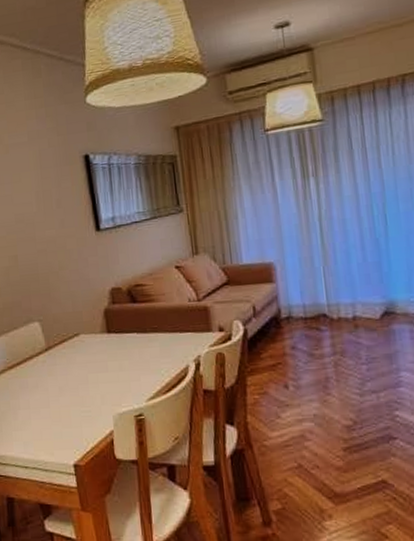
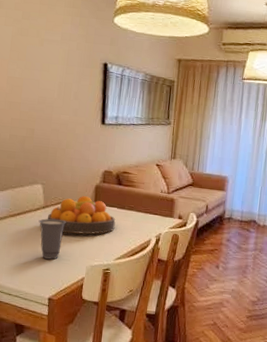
cup: none [43,360,77,415] -> present [38,218,66,260]
fruit bowl: none [52,325,139,378] -> present [47,196,116,234]

